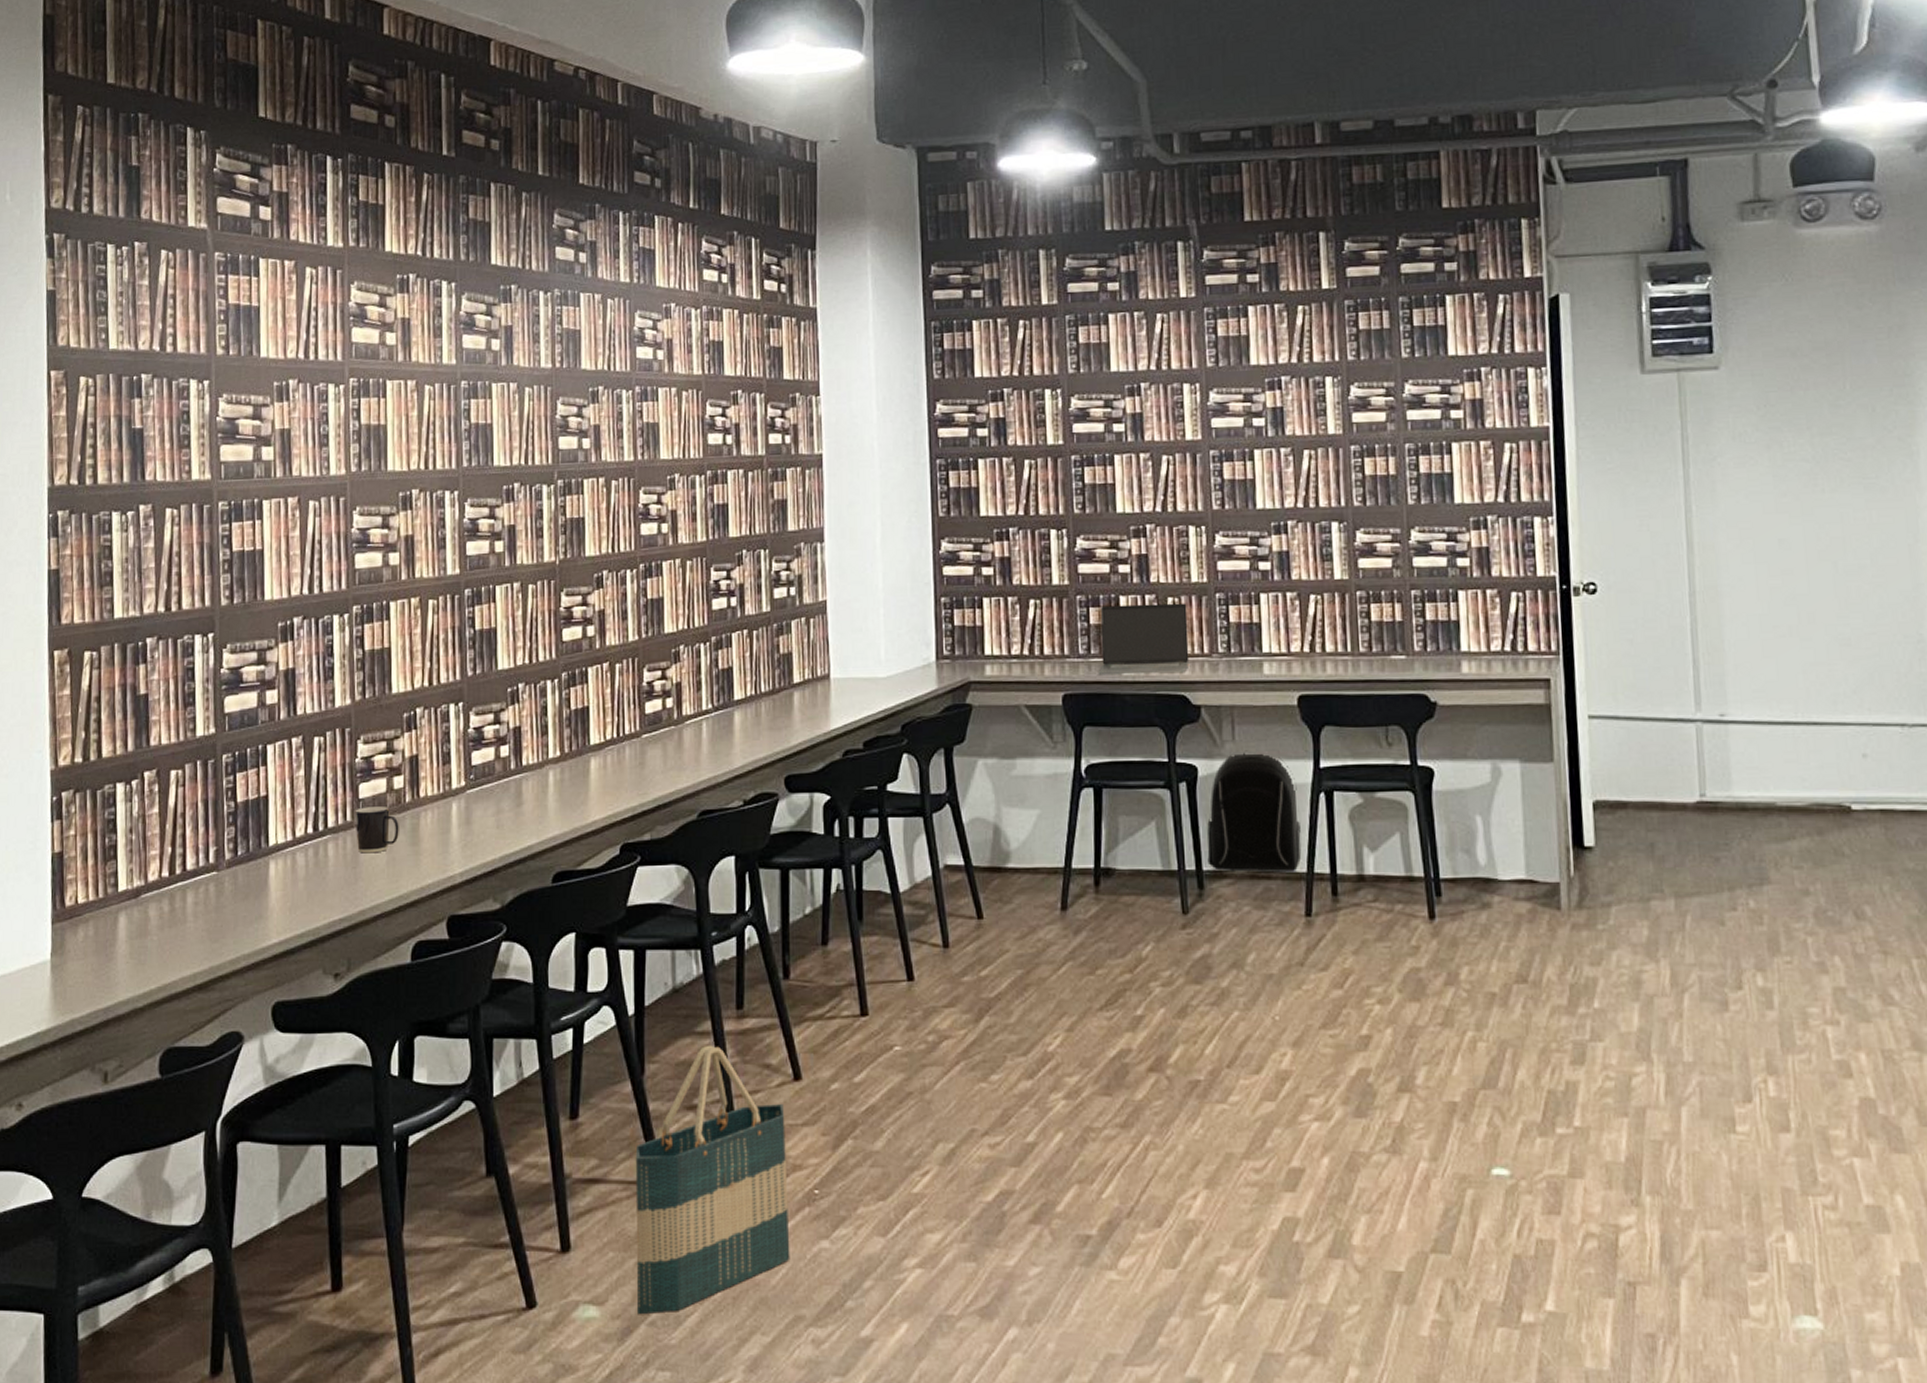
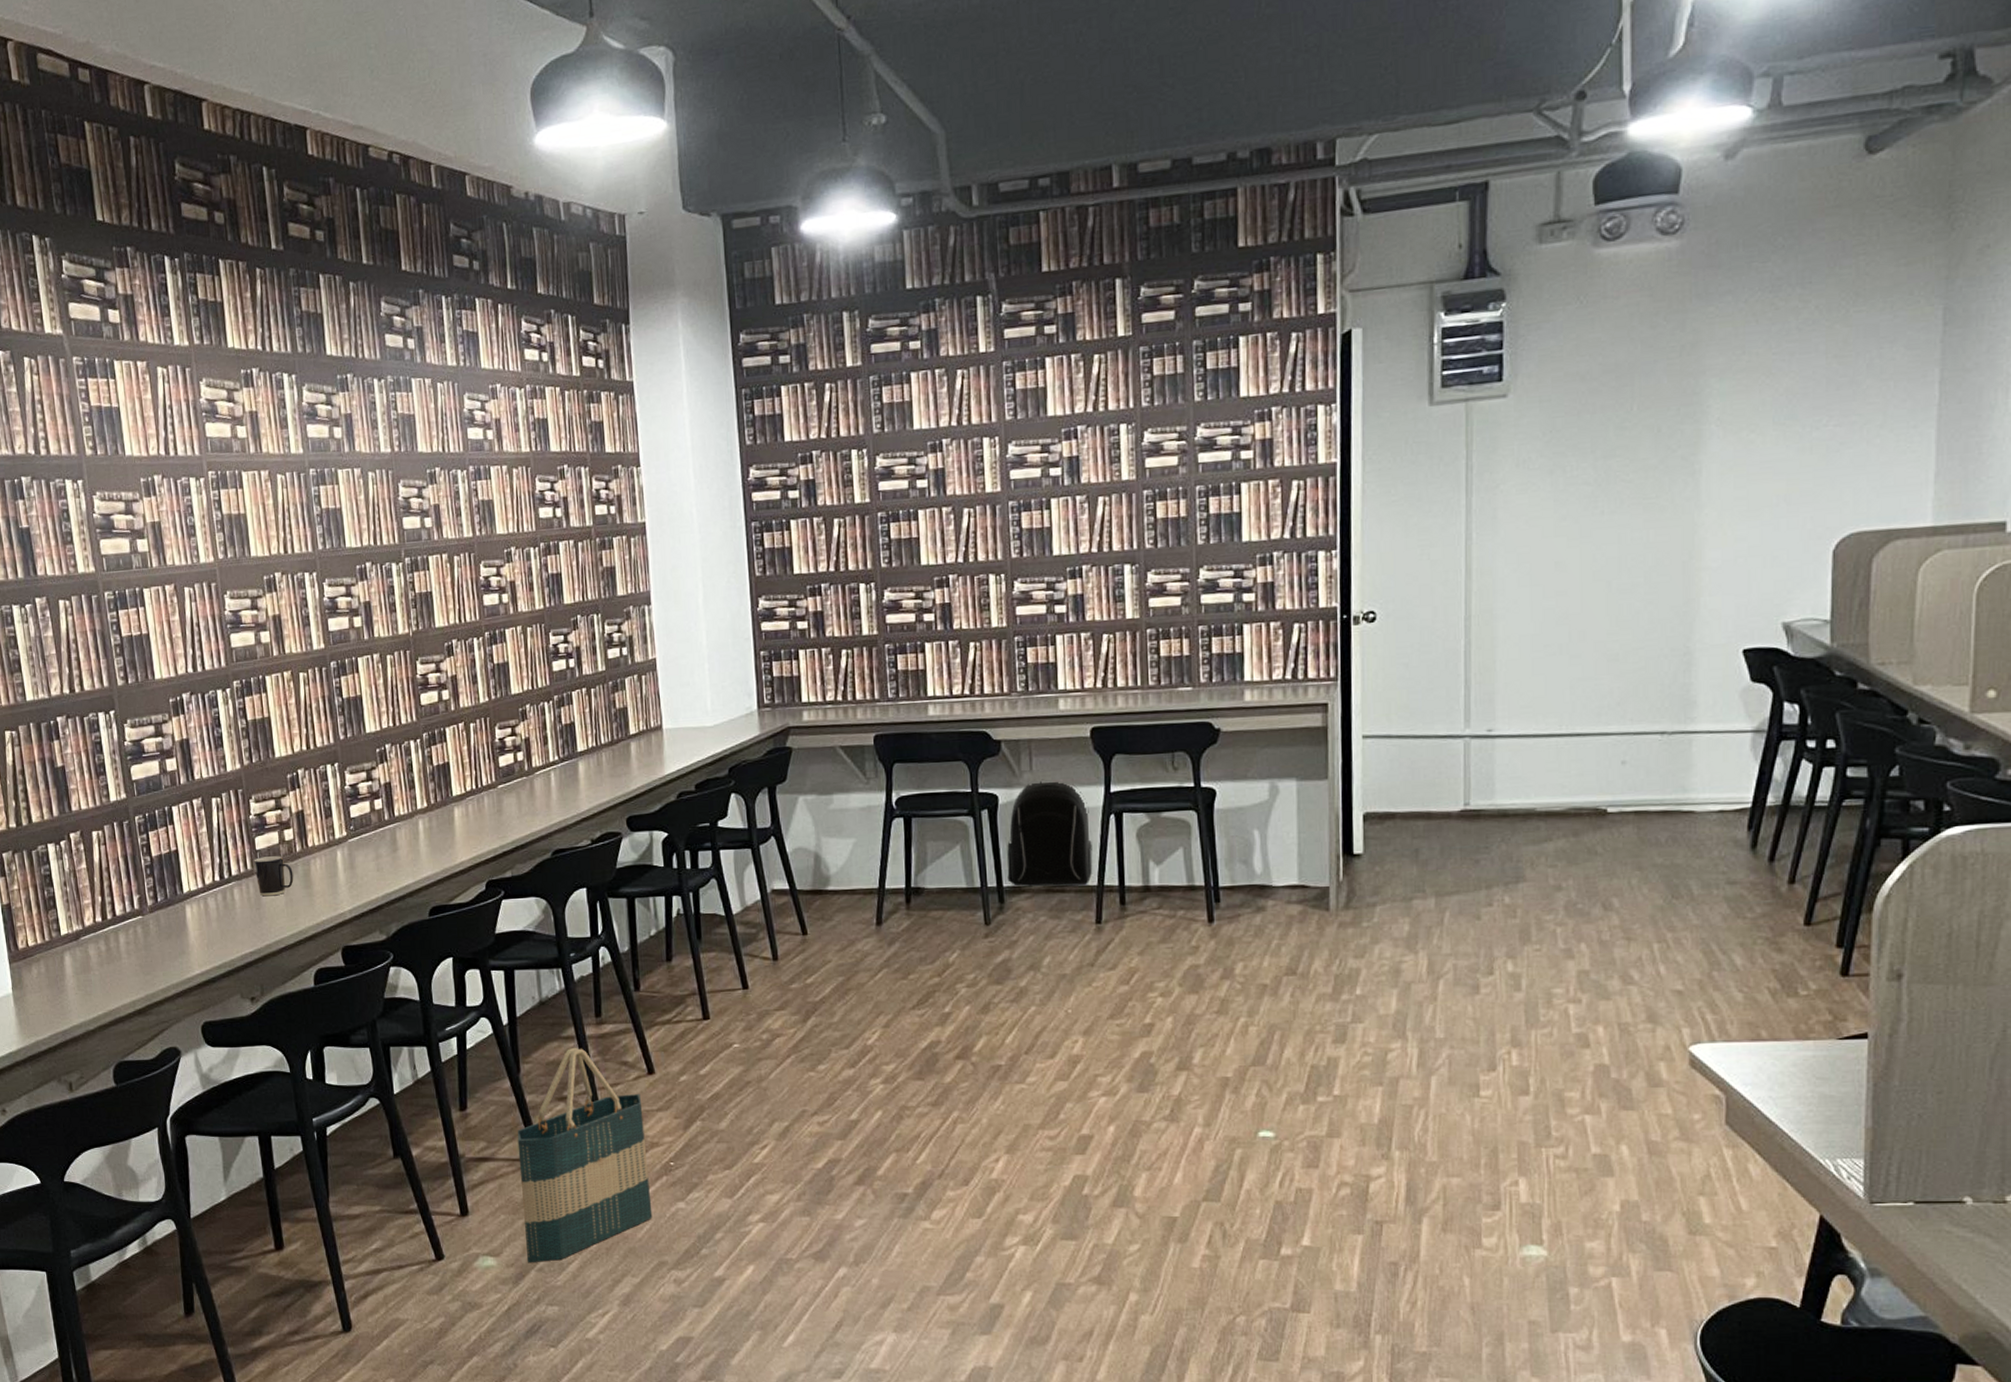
laptop: present [1098,603,1190,676] -> none [906,647,990,717]

